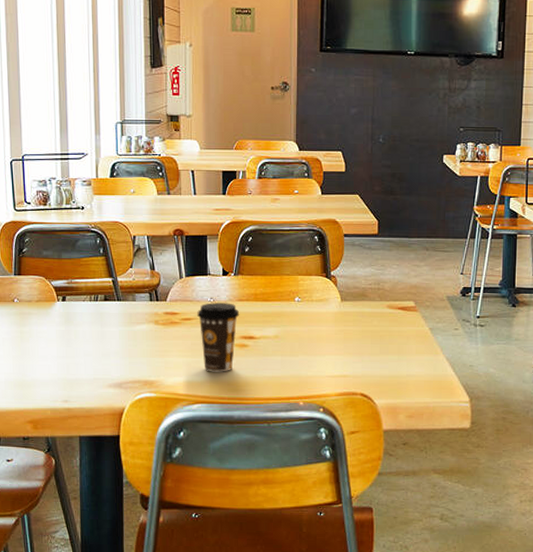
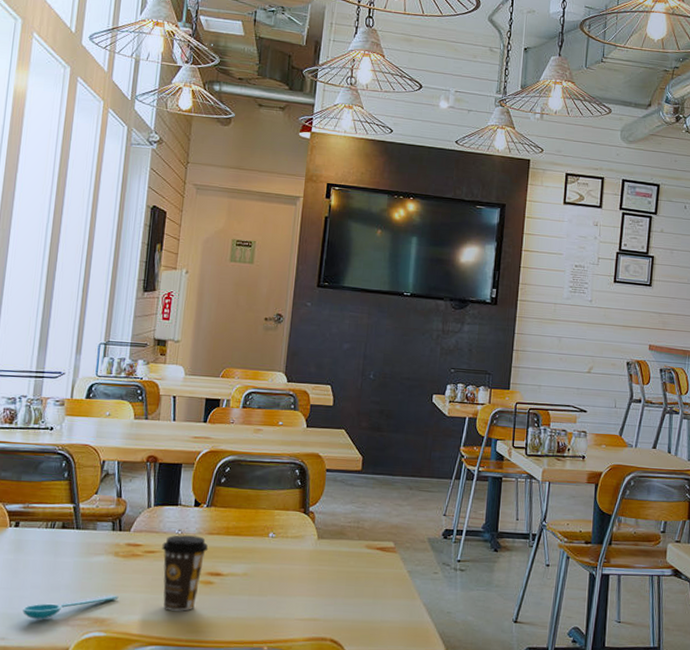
spoon: none [80,359,163,384] -> present [23,594,119,620]

